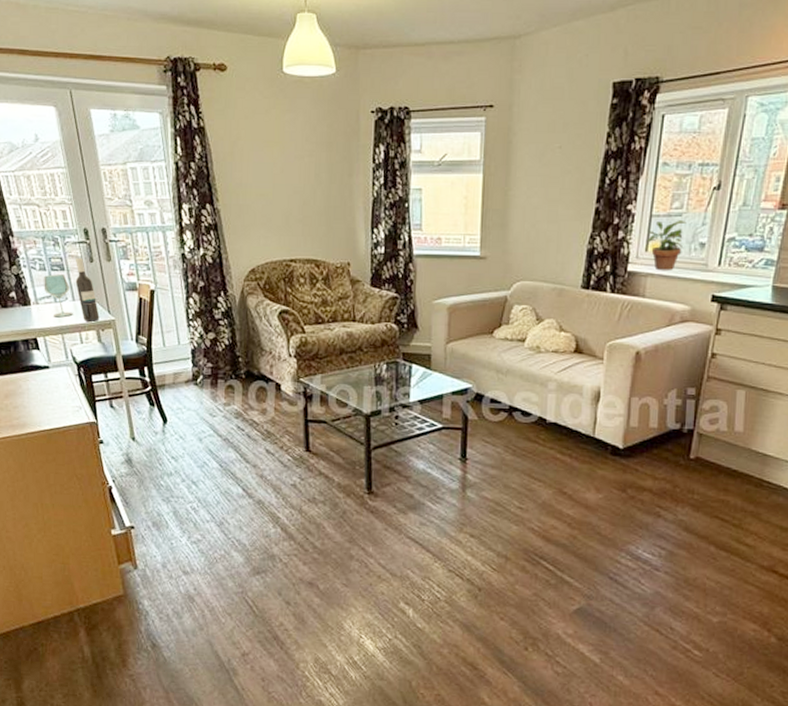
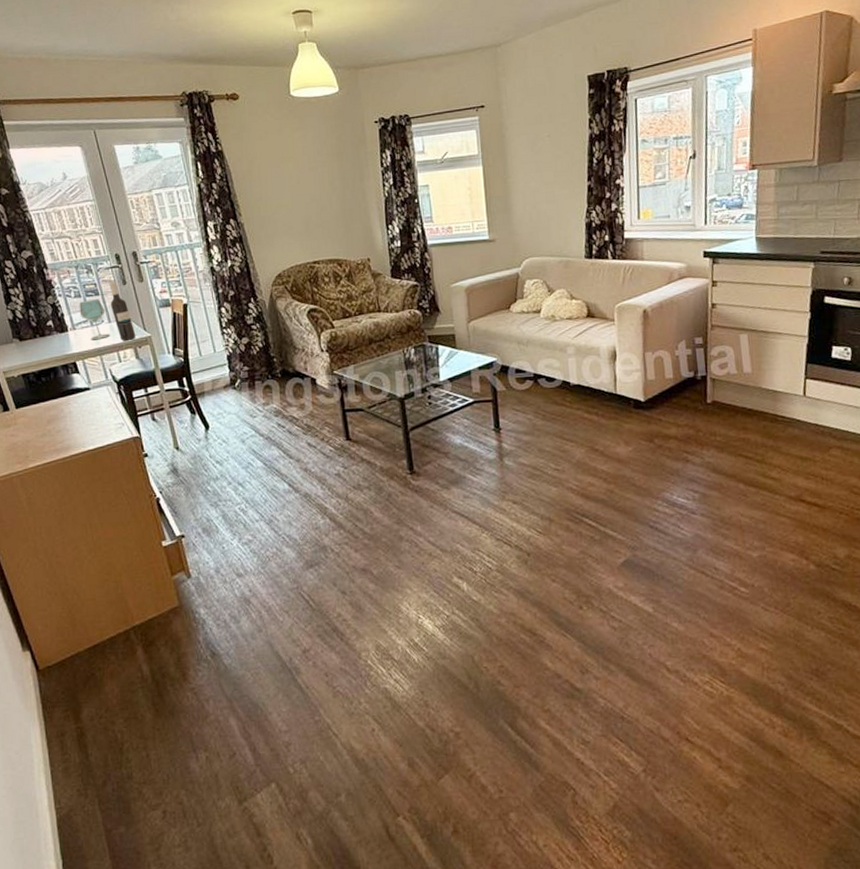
potted plant: present [647,221,687,271] -> none [638,188,672,235]

